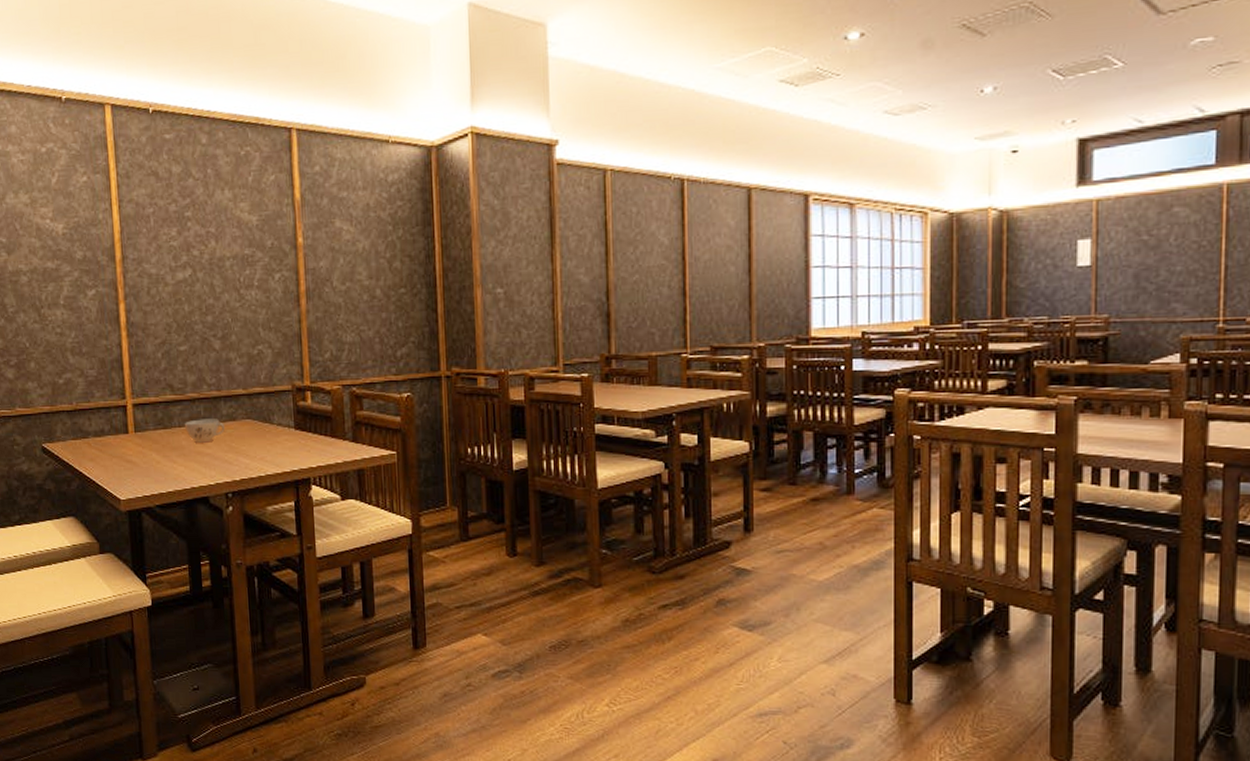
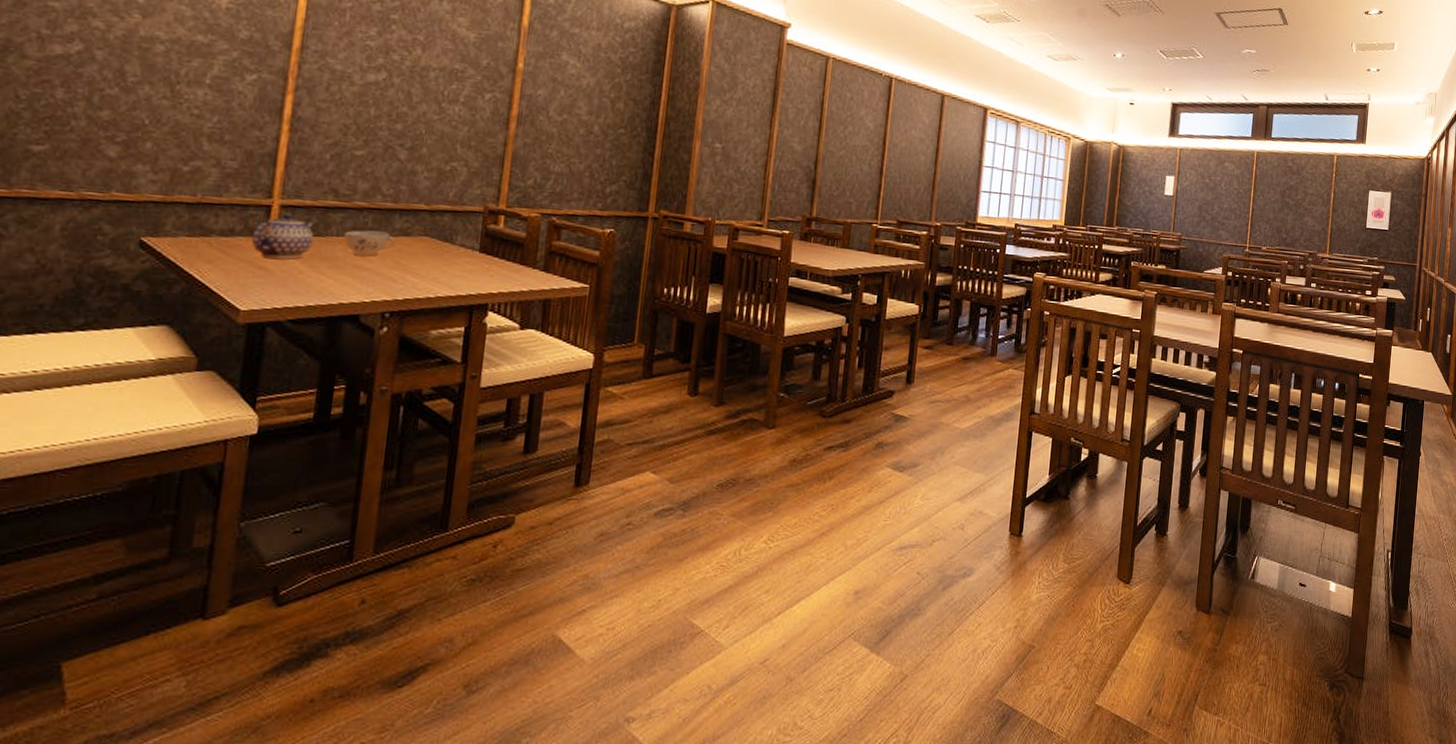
teapot: none [117,410,163,453] -> present [251,212,315,260]

